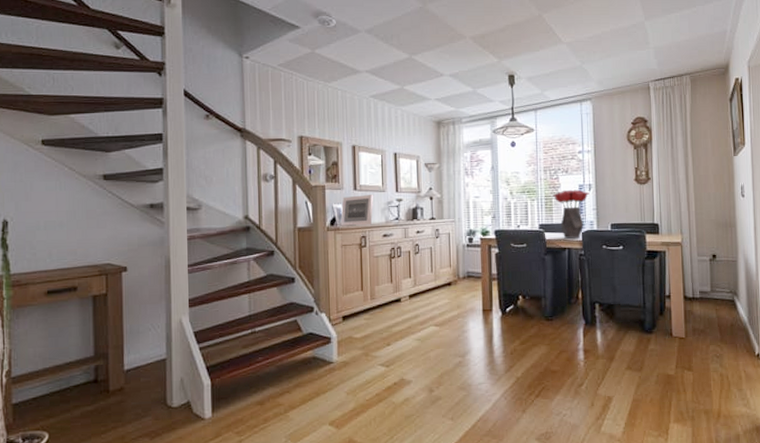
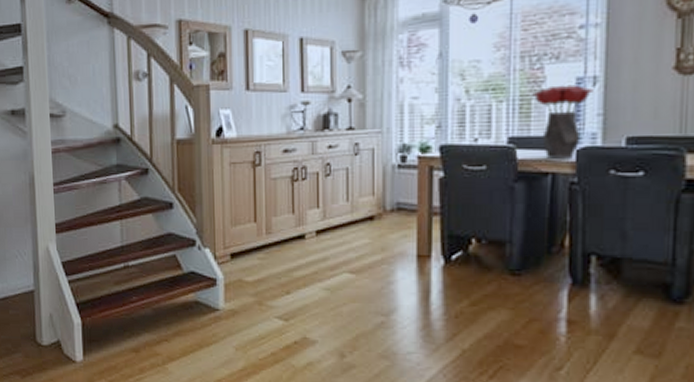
picture frame: present [340,195,374,226] -> none [229,96,272,138]

